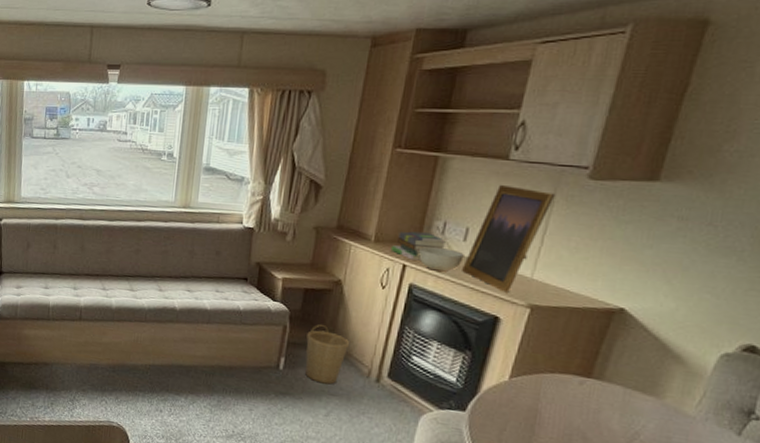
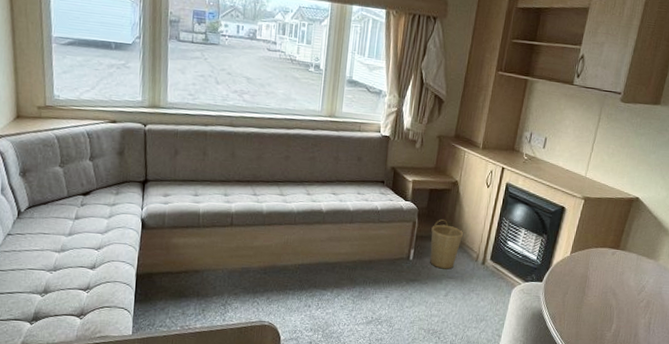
books: present [390,231,446,261] -> none [493,140,531,164]
bowl: present [418,246,464,272] -> none [513,152,544,173]
picture frame: present [462,184,556,293] -> none [542,103,601,188]

